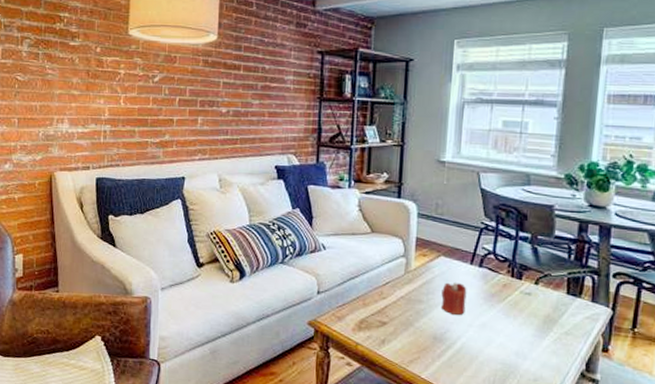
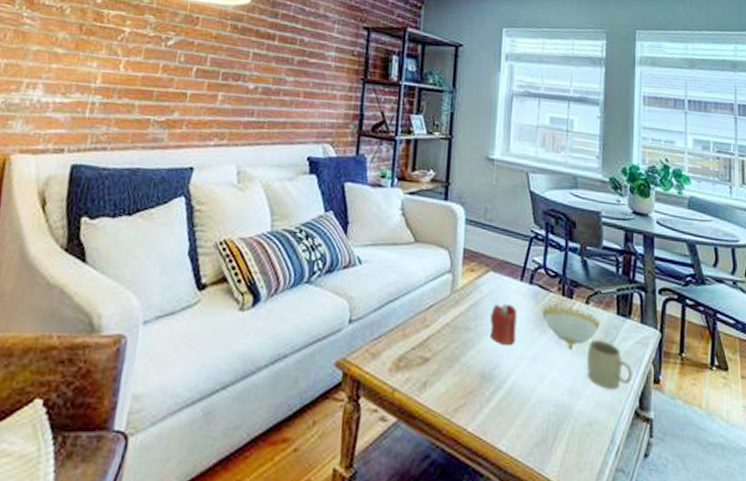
decorative bowl: none [490,285,549,321] -> present [541,305,600,349]
mug: none [533,314,581,355] -> present [586,339,633,390]

